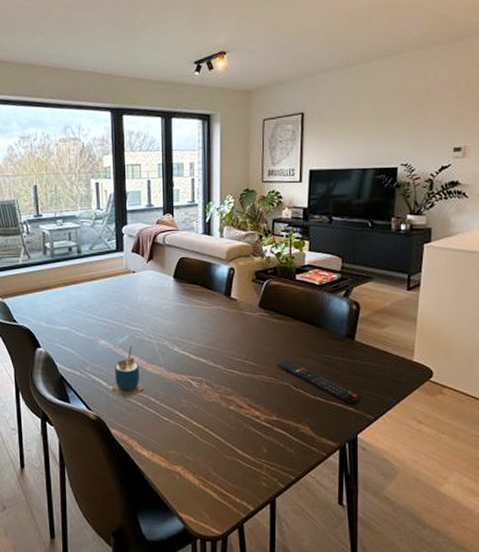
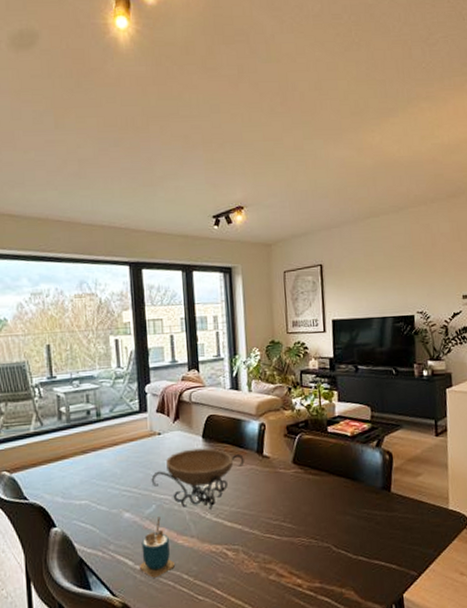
decorative bowl: none [125,287,212,344] -> present [151,448,245,511]
remote control: present [277,360,361,407] -> none [316,518,403,564]

